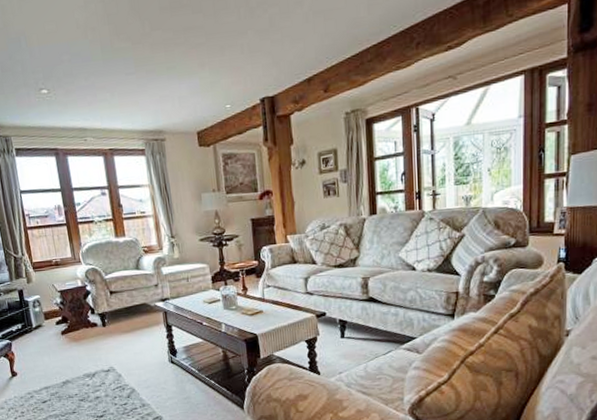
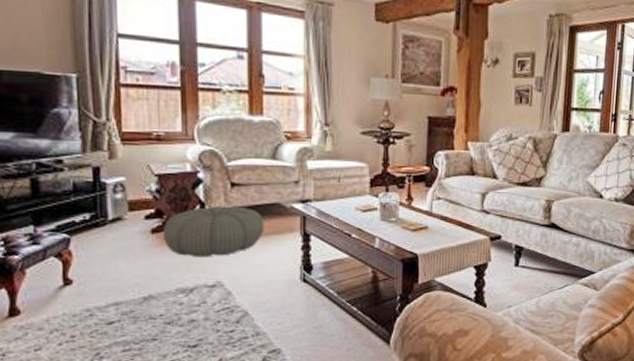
pouf: none [68,308,138,350] -> present [162,206,264,257]

